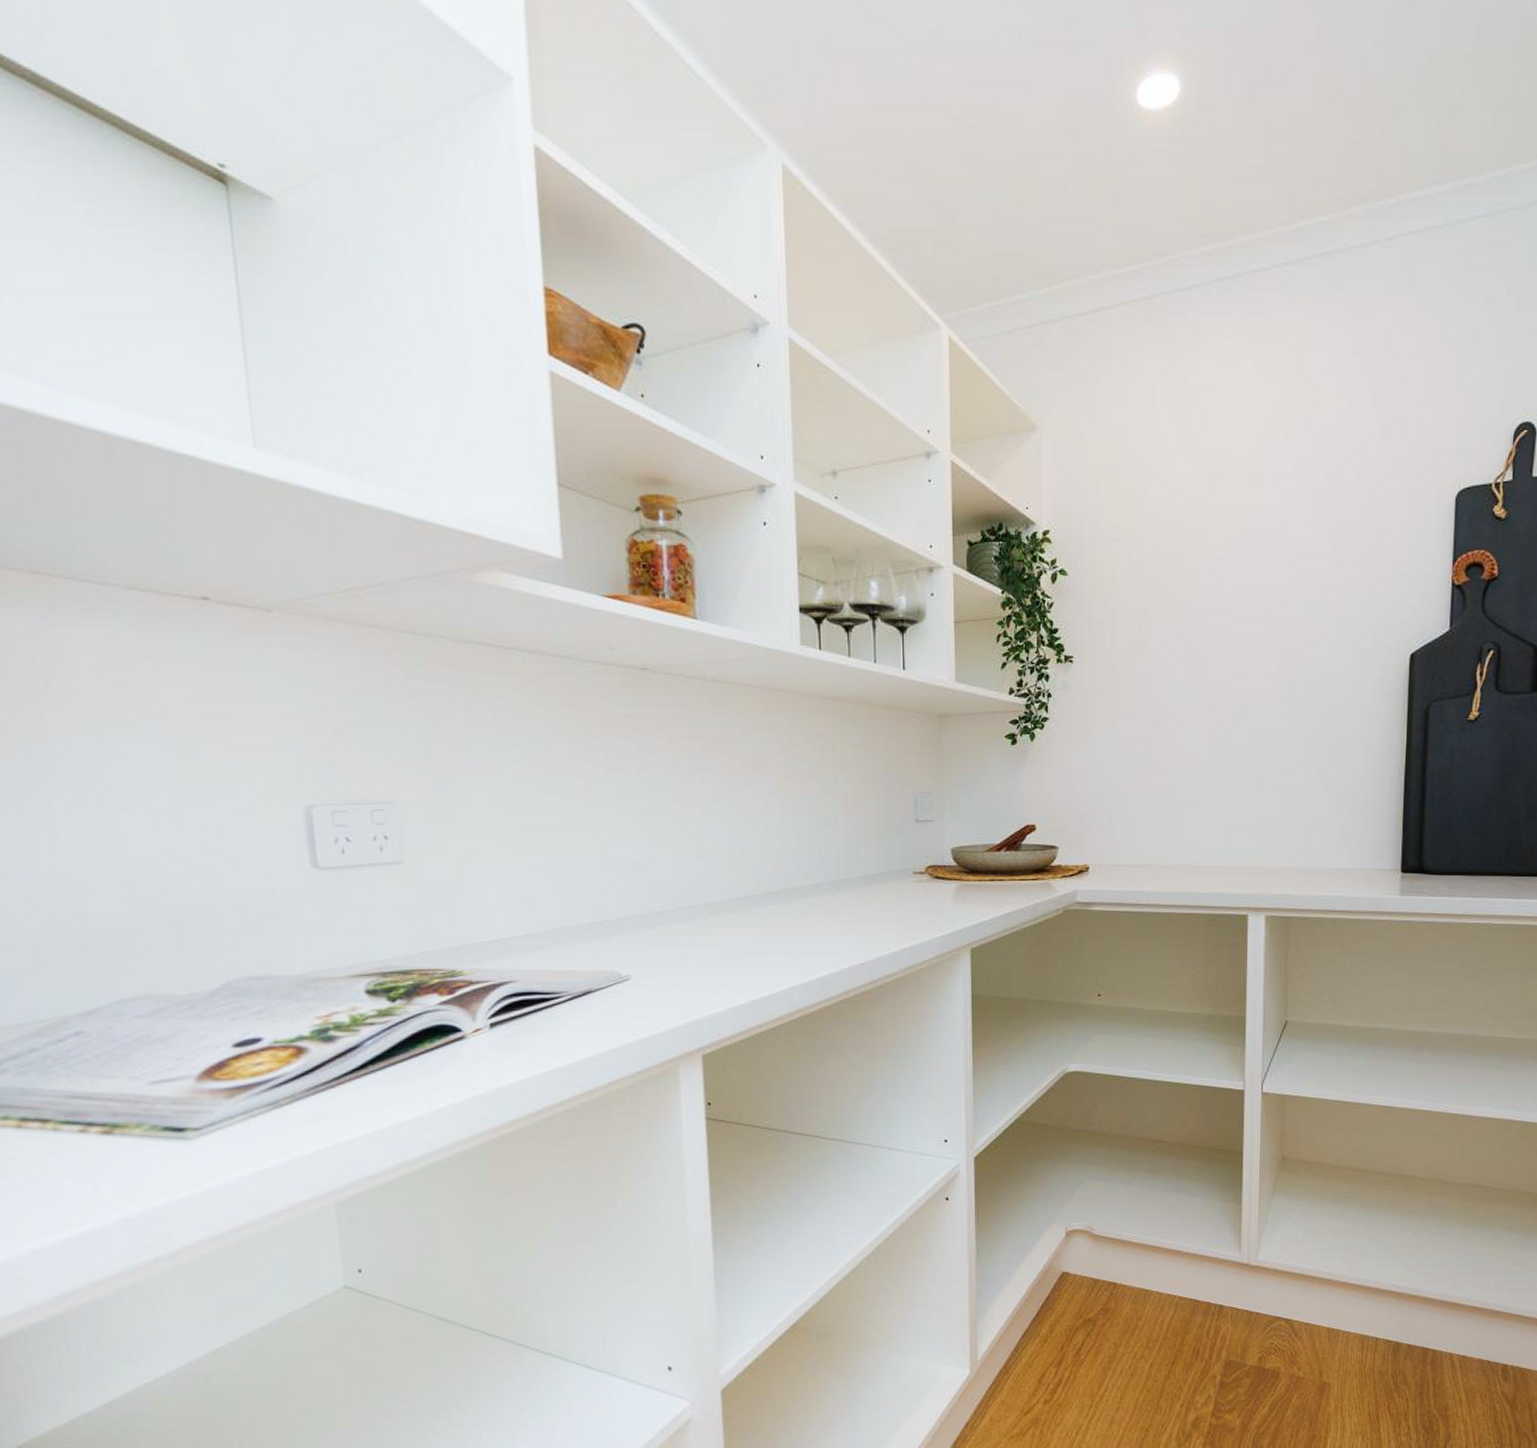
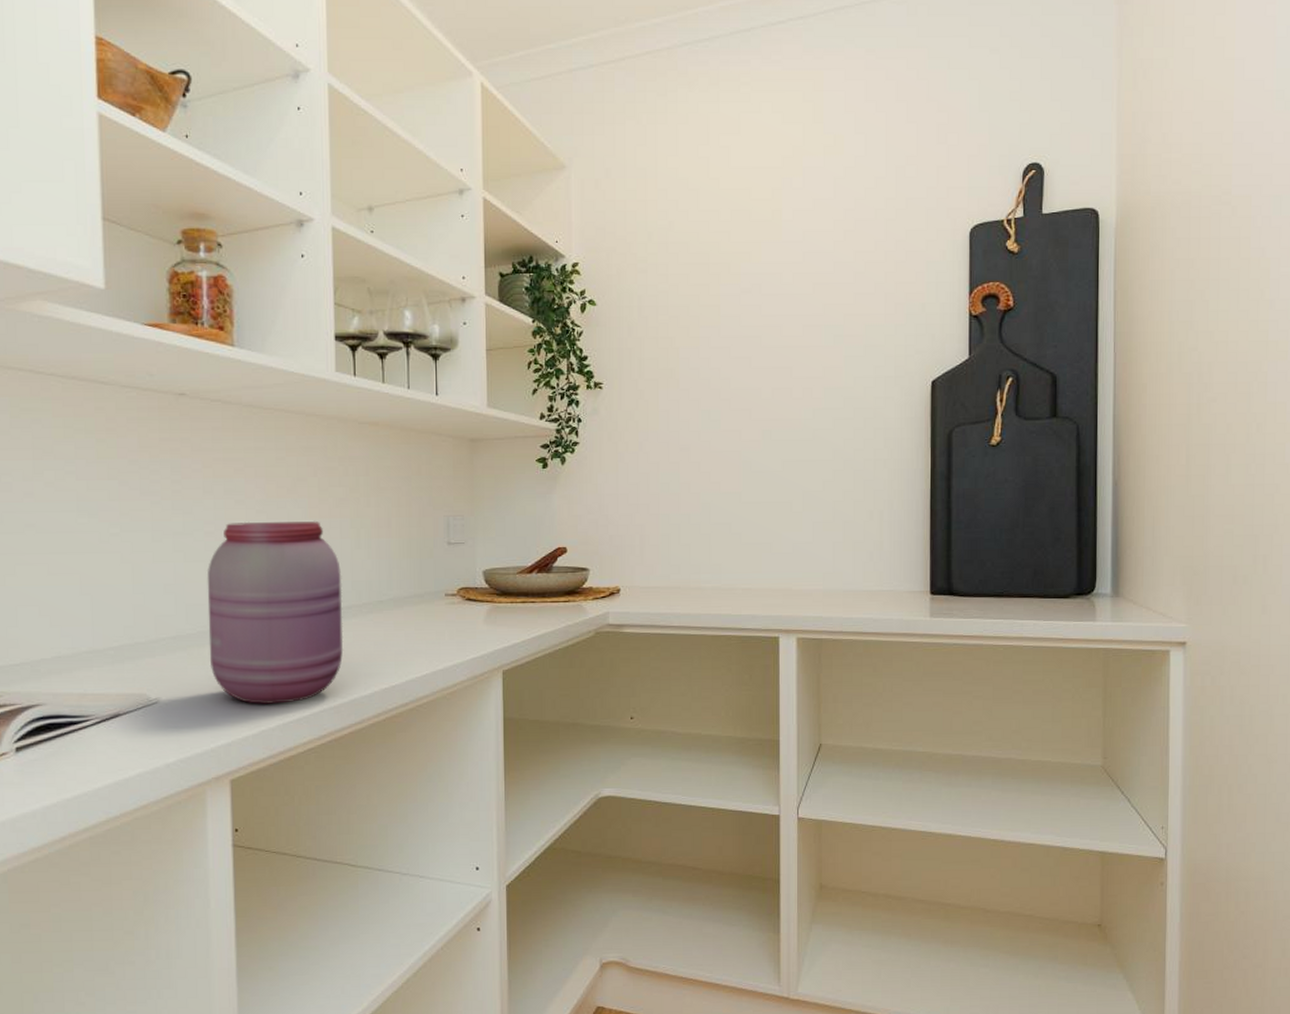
jar: none [674,798,813,982] -> present [206,520,344,705]

